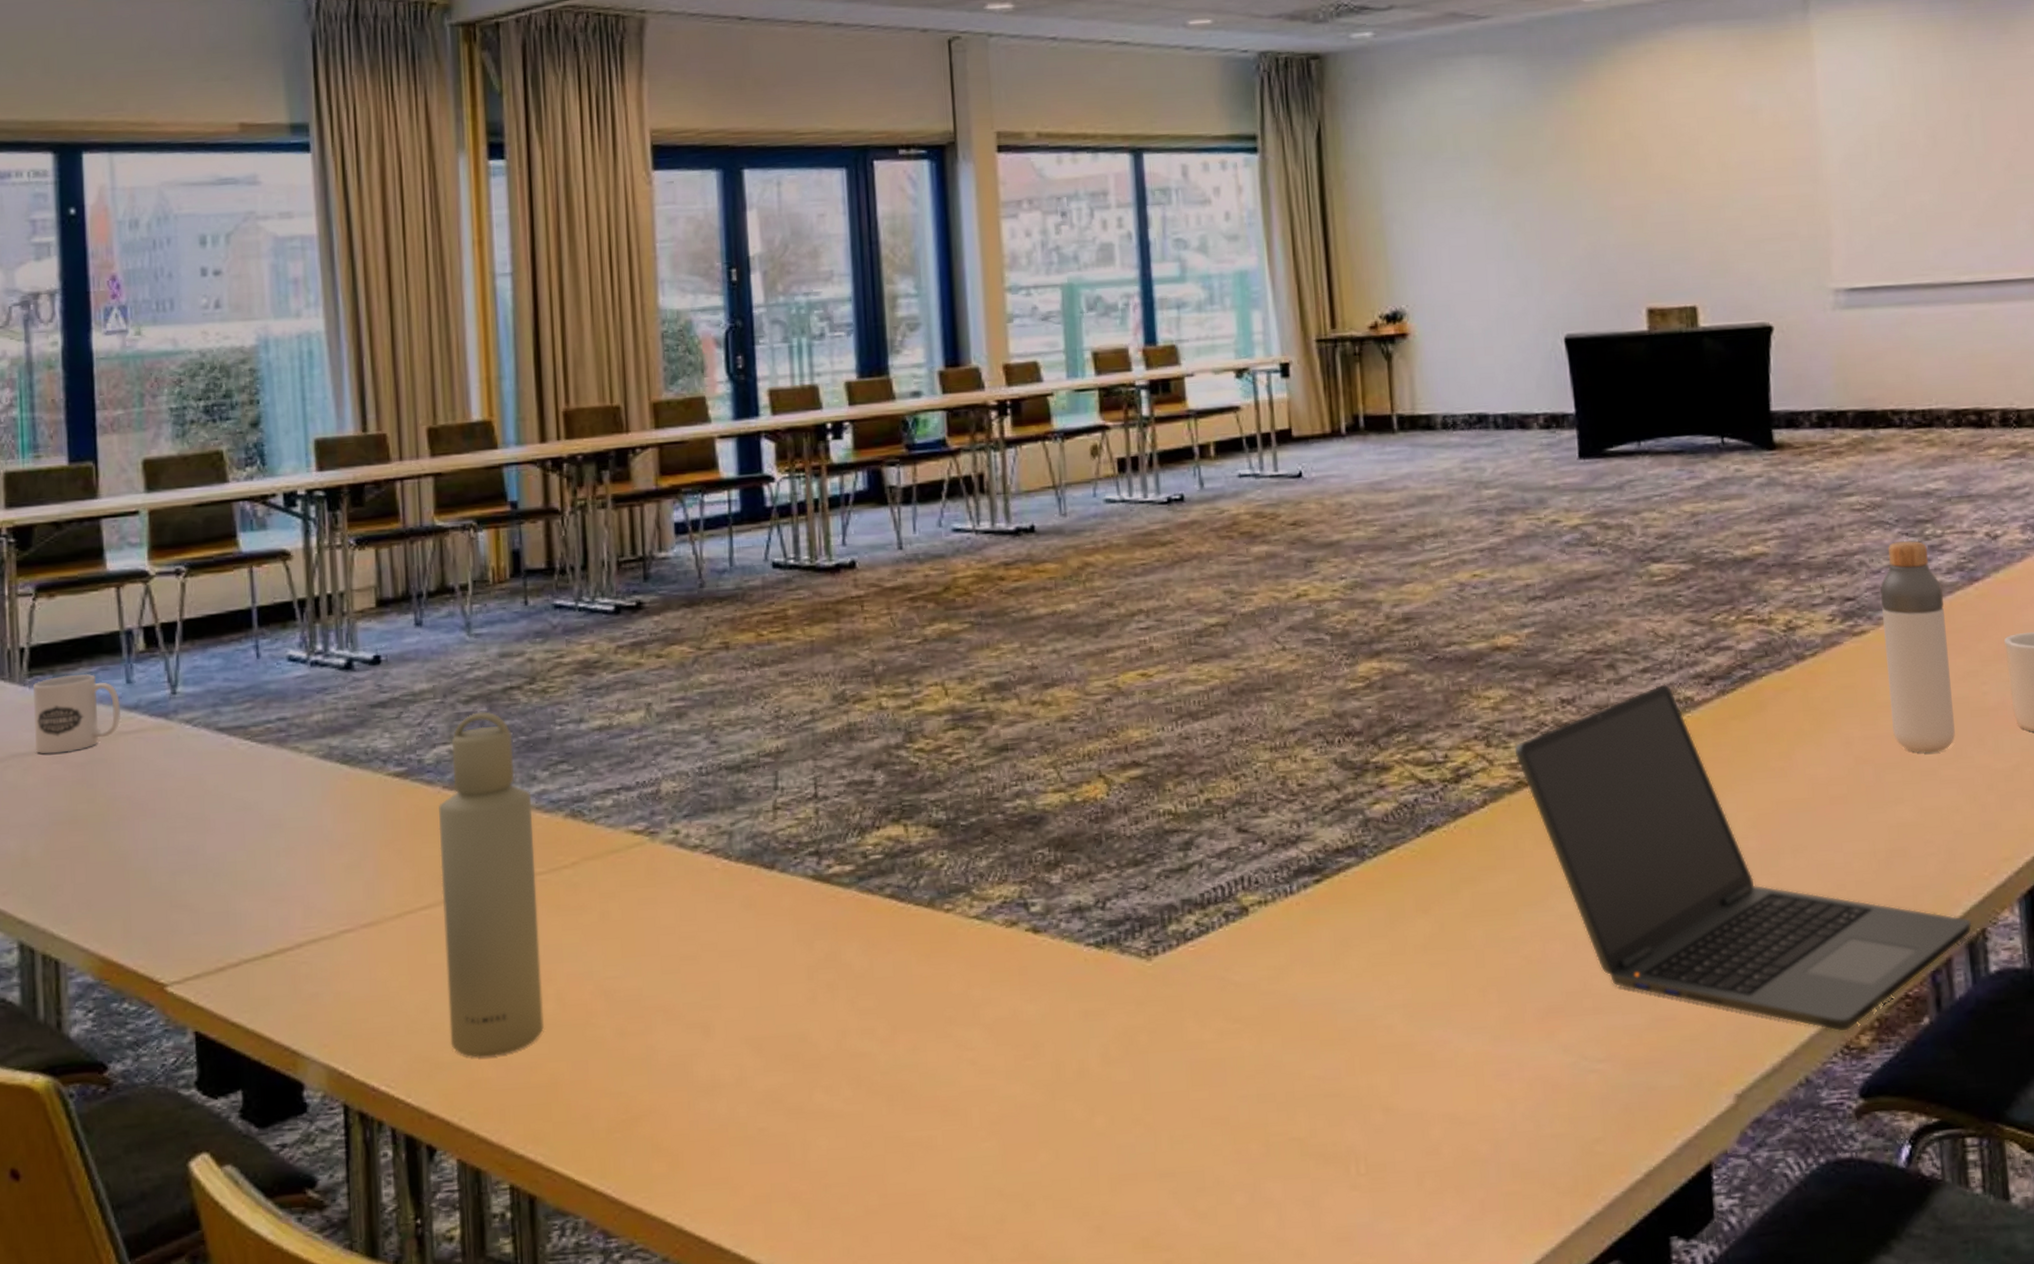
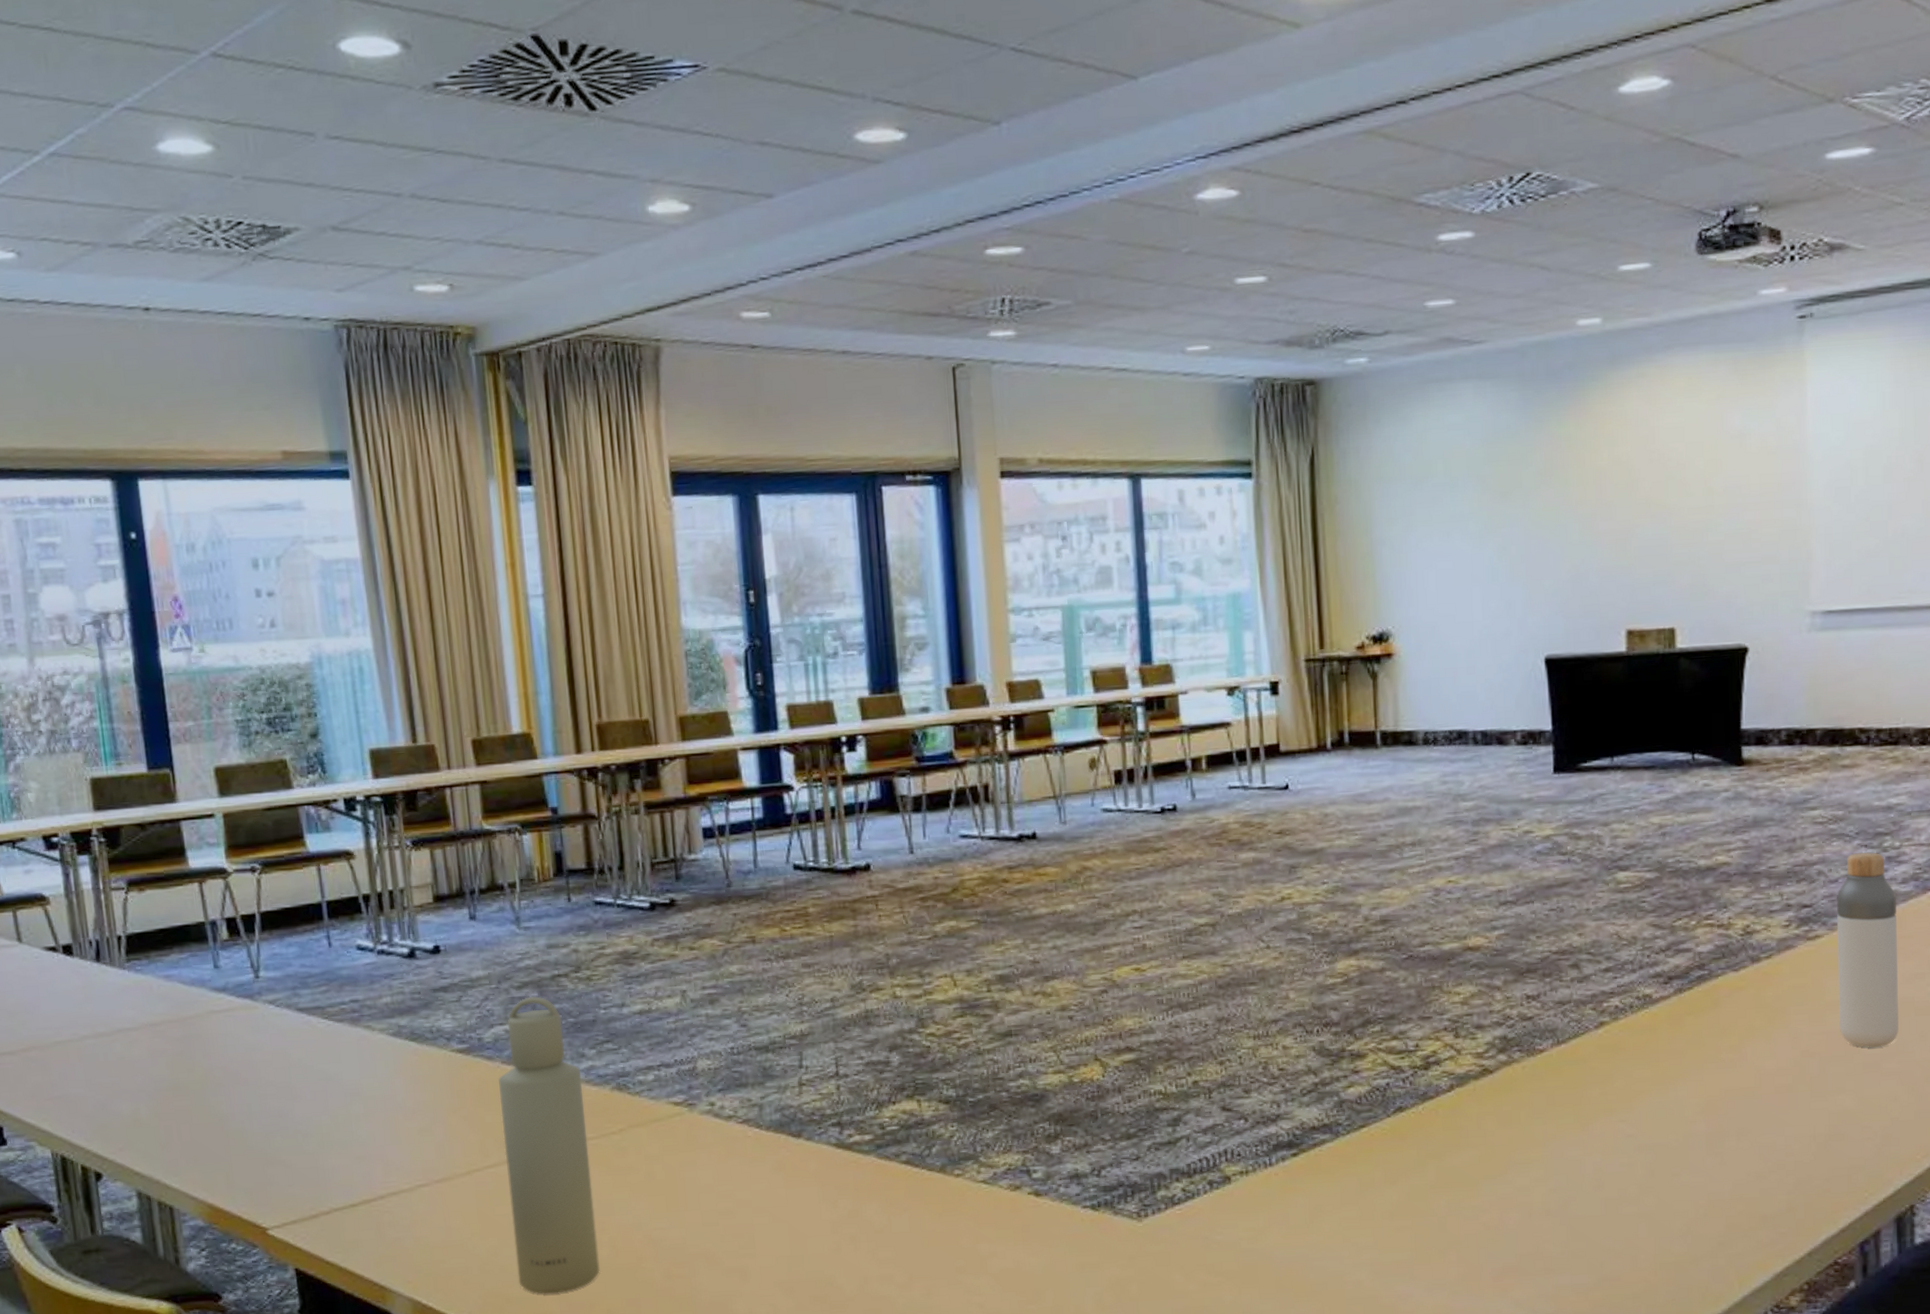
mug: present [33,674,120,754] -> none [132,960,211,1029]
laptop: present [1514,684,1972,1032] -> none [1481,982,1902,1293]

